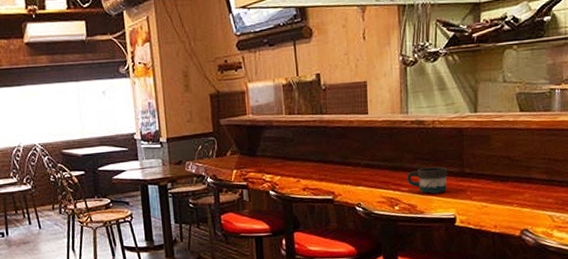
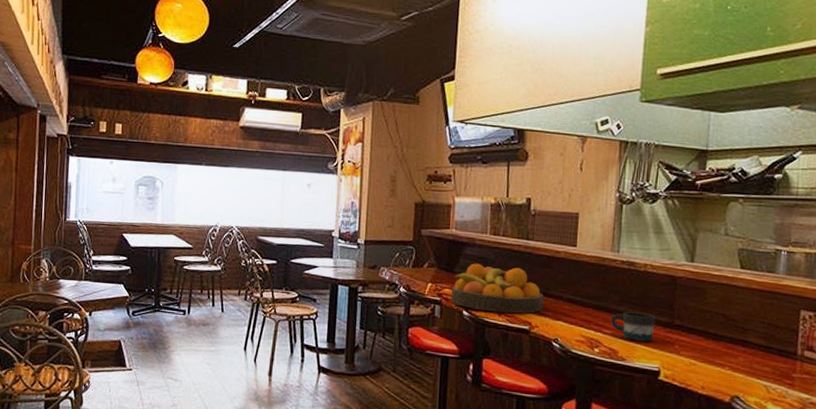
fruit bowl: none [256,142,344,188] -> present [451,263,544,314]

